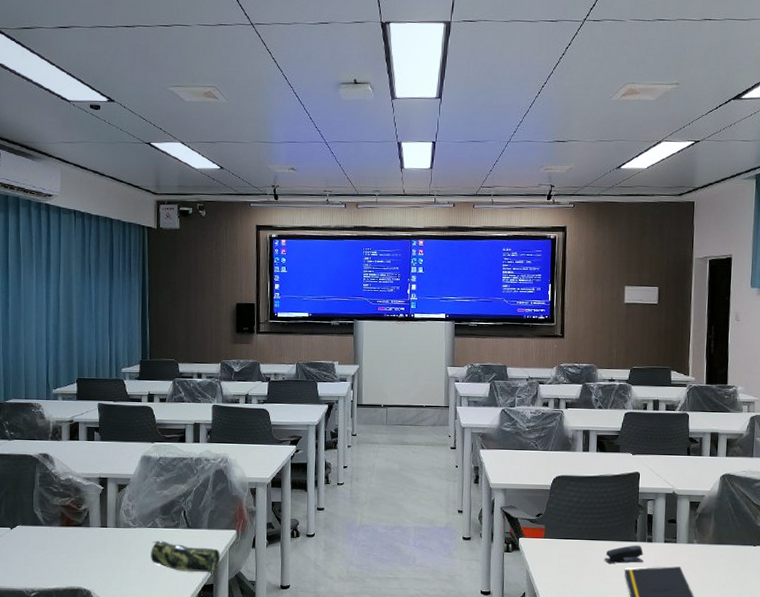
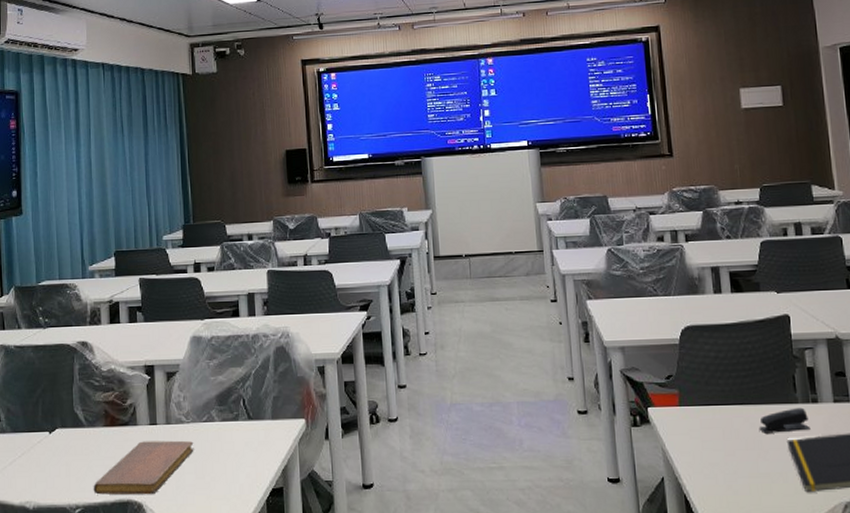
notebook: none [48,540,139,585] -> present [93,440,194,495]
pencil case: present [151,540,220,573] -> none [208,436,289,474]

